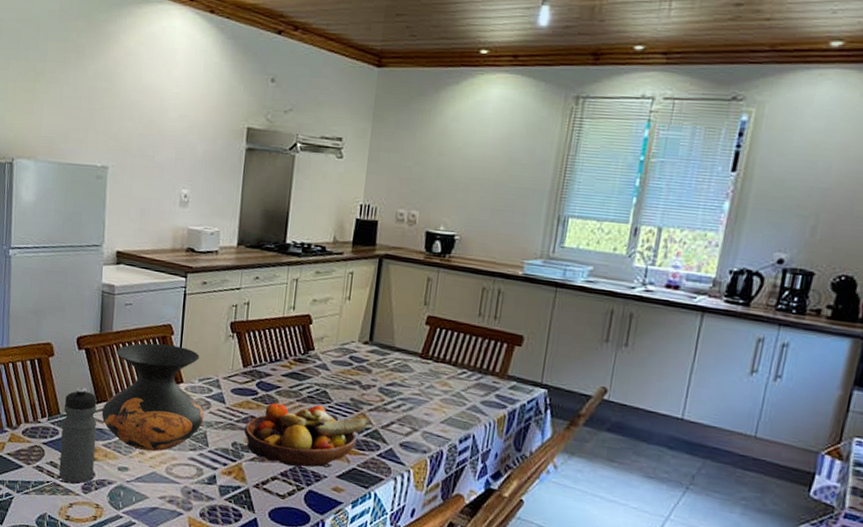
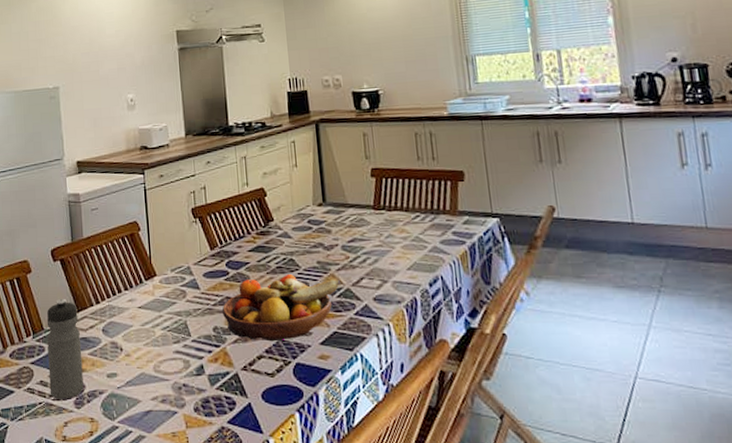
vase: present [101,343,204,452] -> none [83,241,182,351]

